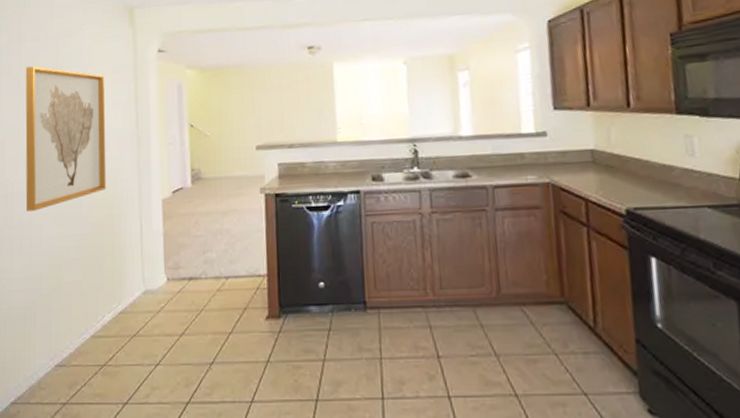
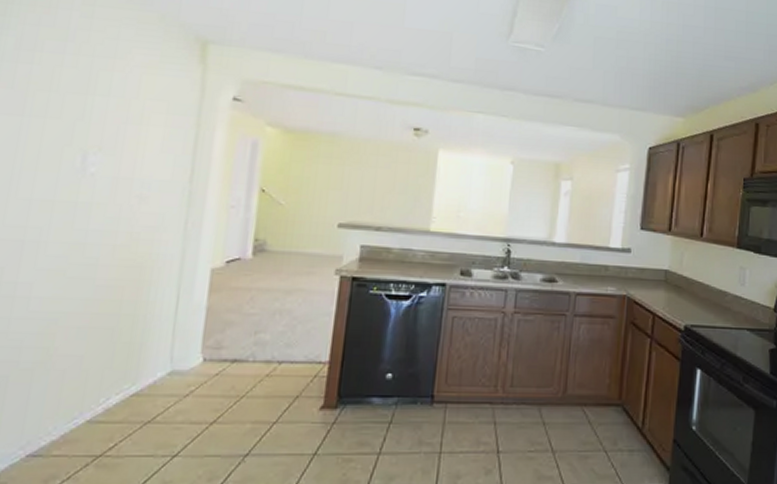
wall art: present [25,66,106,211] -> none [11,83,155,264]

